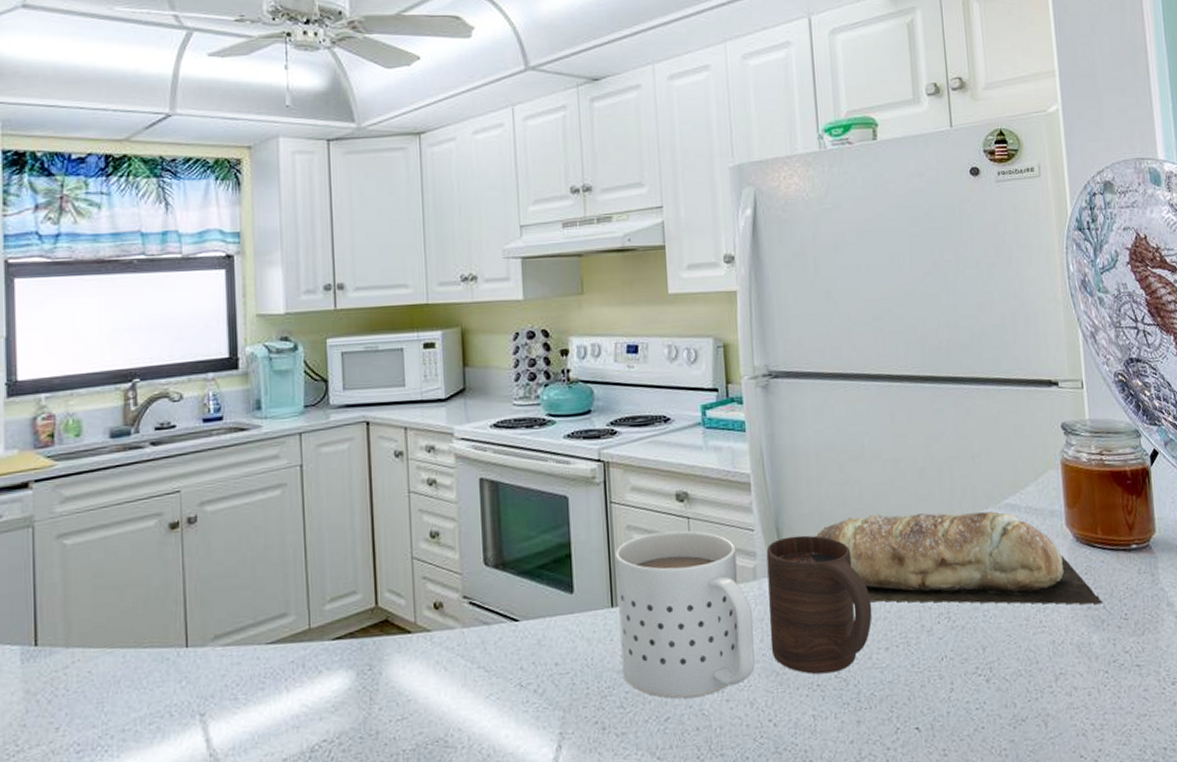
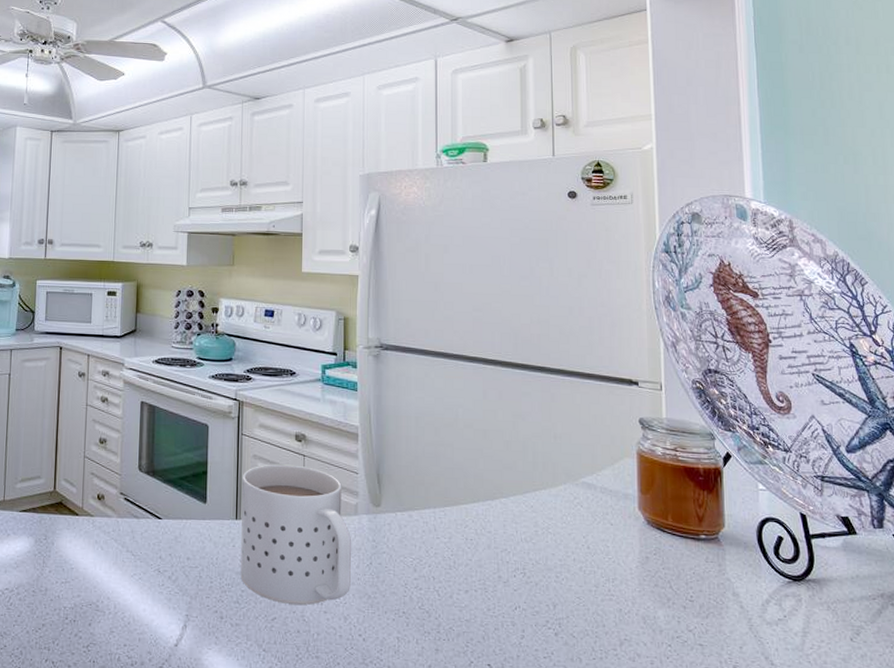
cup: present [766,535,872,675] -> none [365,483,455,604]
bread loaf: present [815,511,1103,605] -> none [410,474,670,584]

